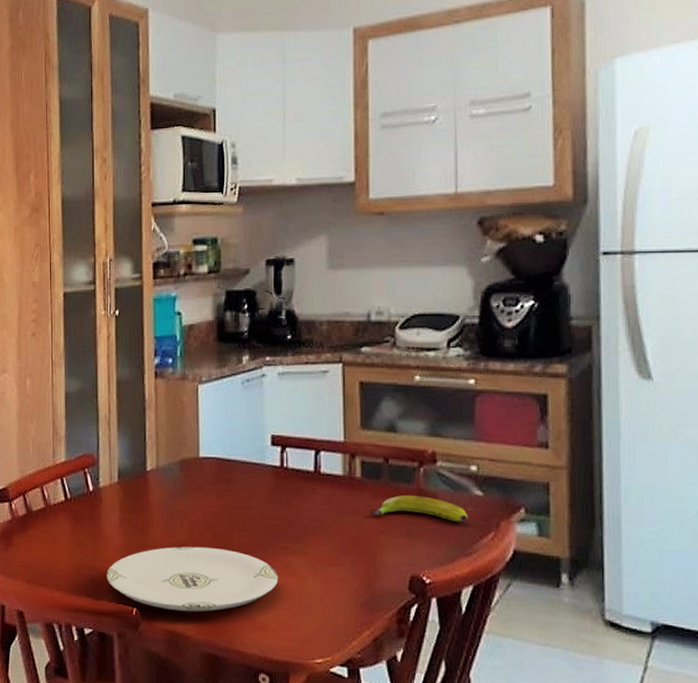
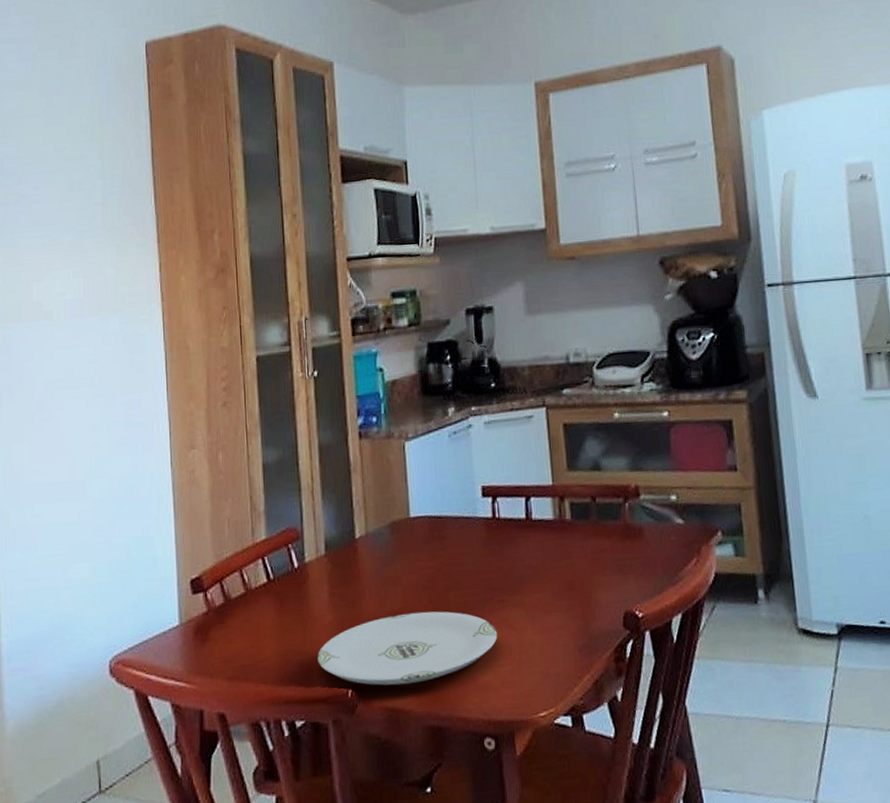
banana: present [371,495,468,522] -> none [583,530,672,557]

